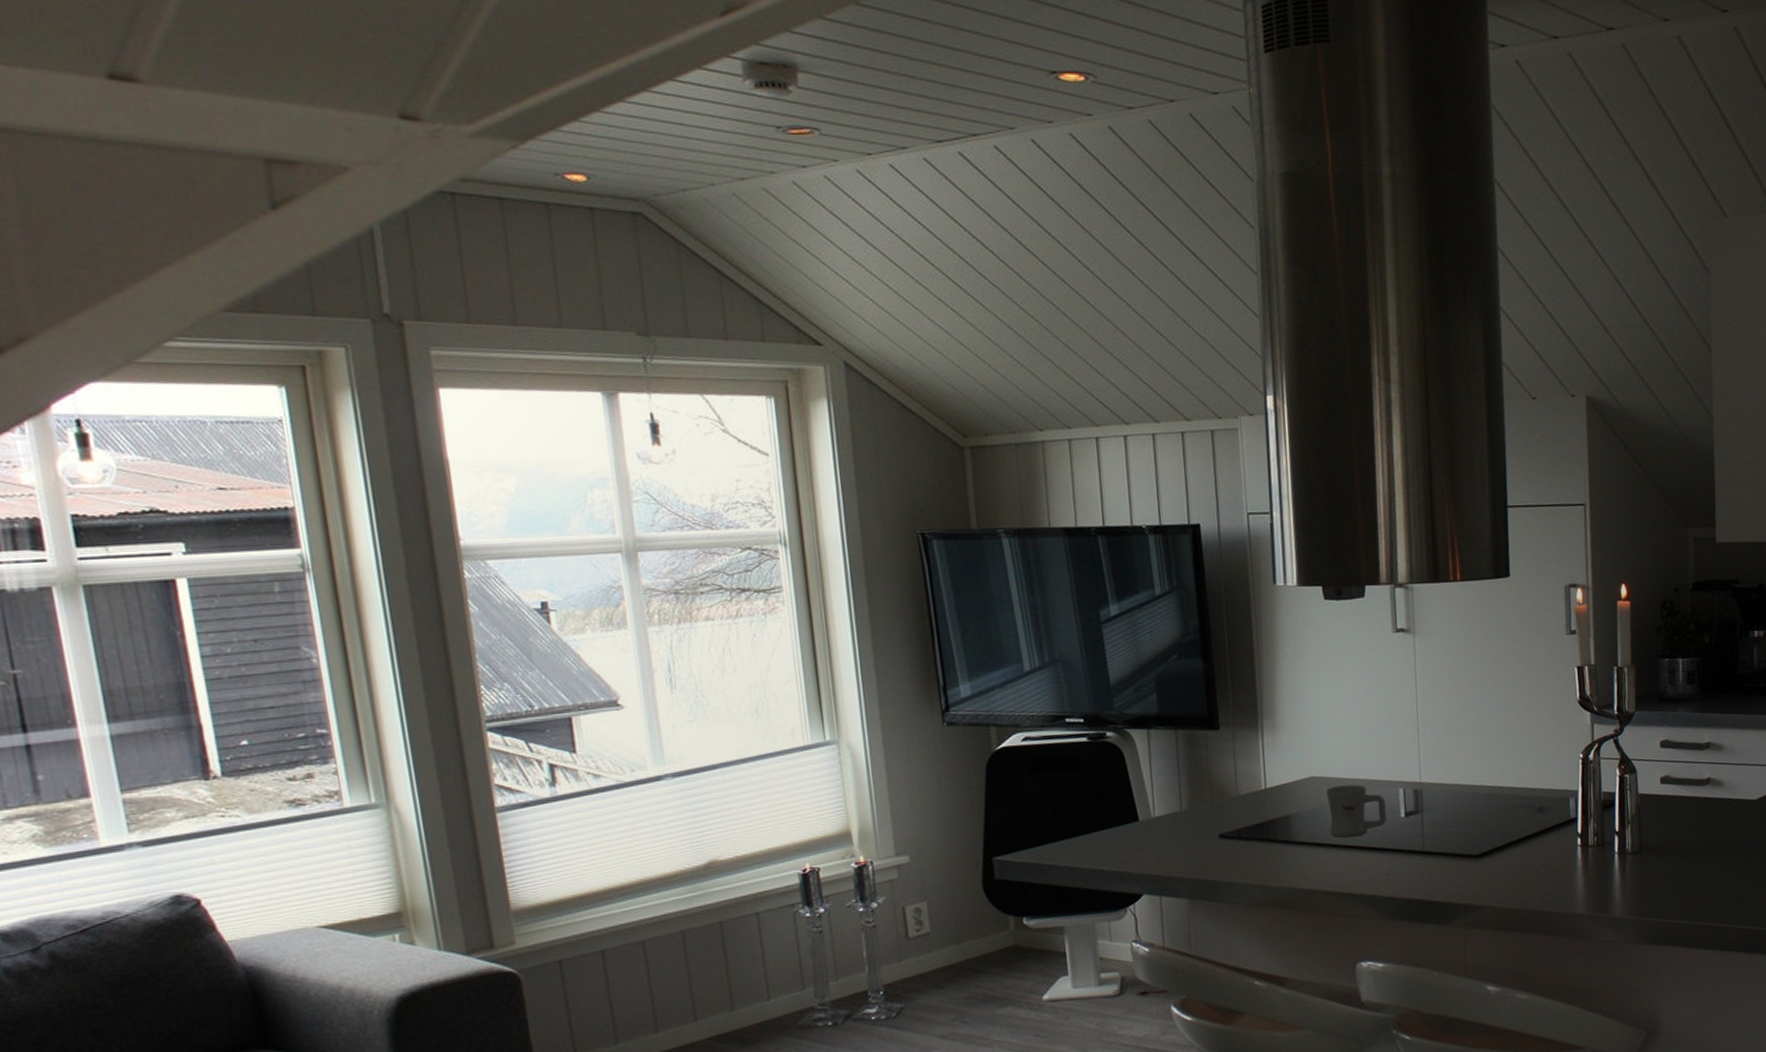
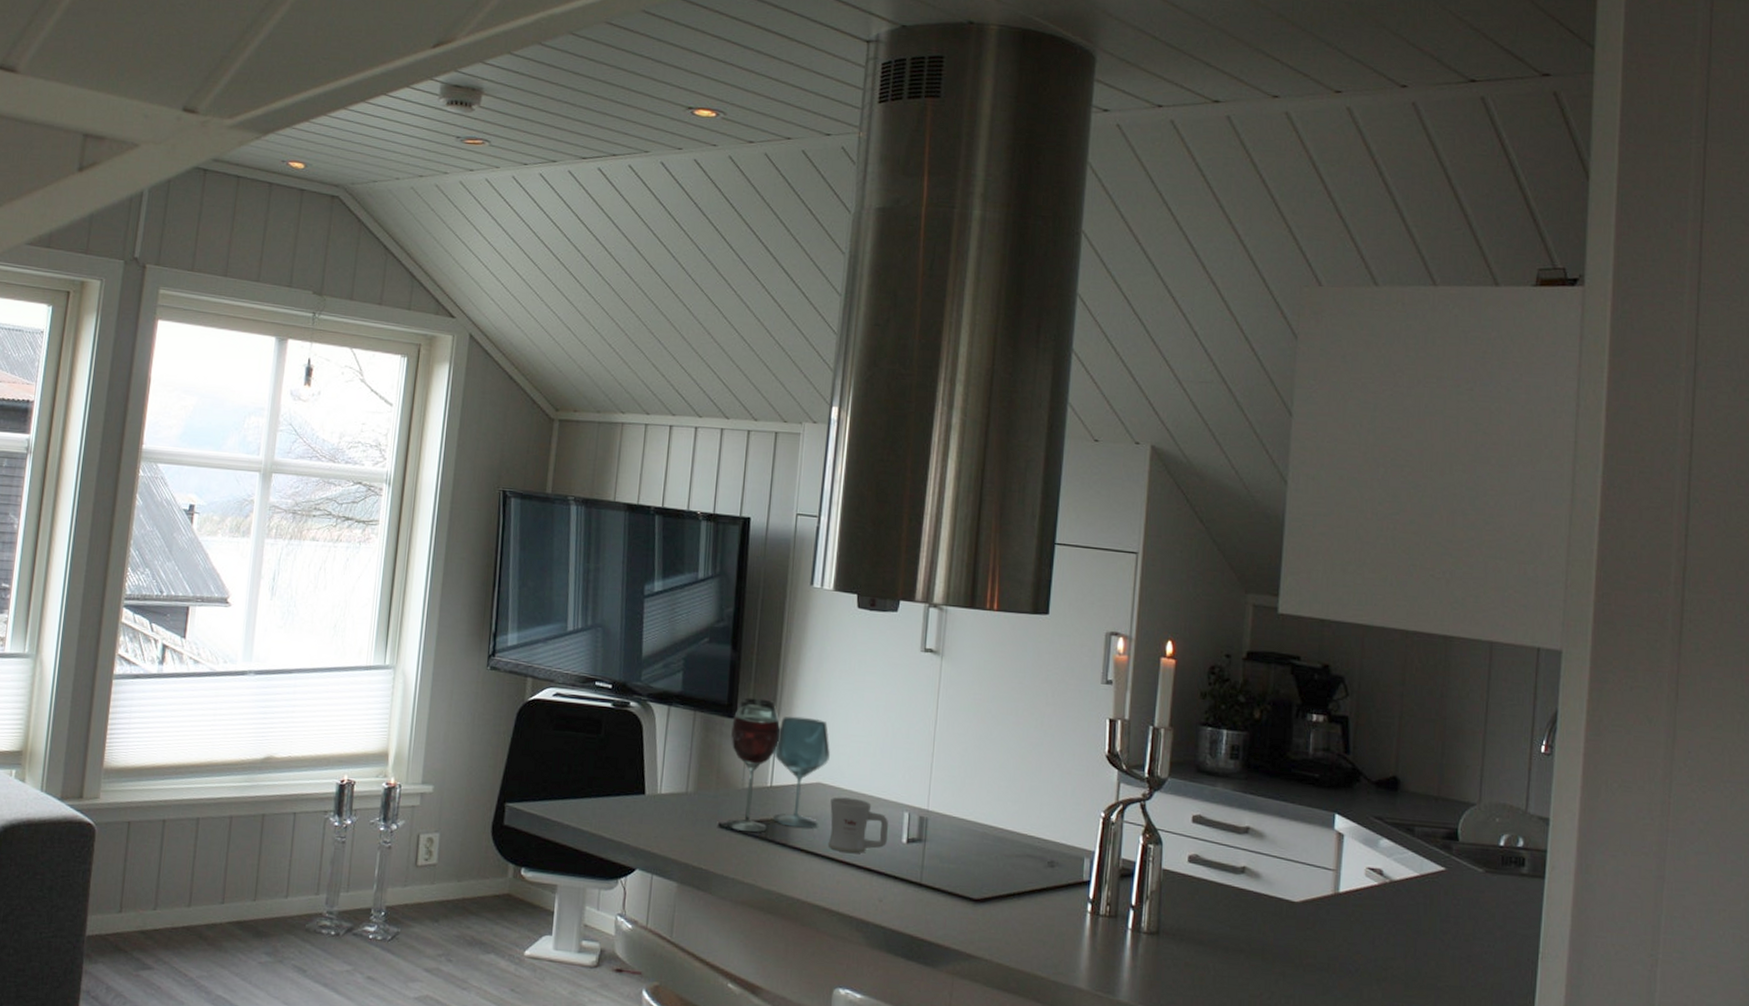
wineglass: none [1216,705,1268,837] -> present [726,697,780,832]
wine glass: none [1263,715,1320,823] -> present [773,716,831,828]

